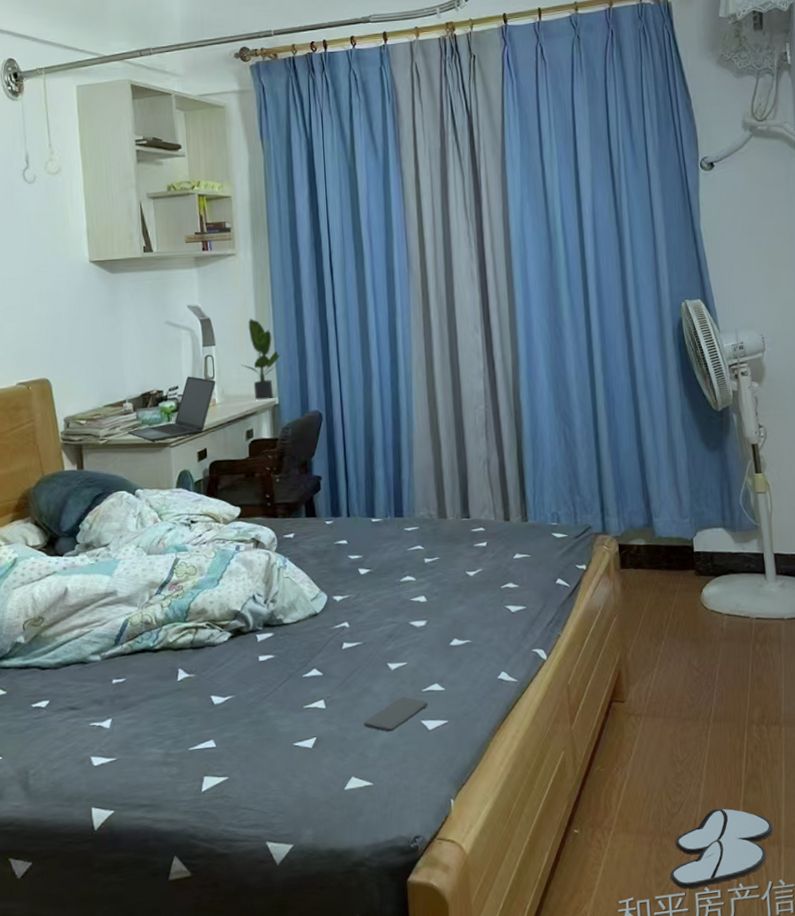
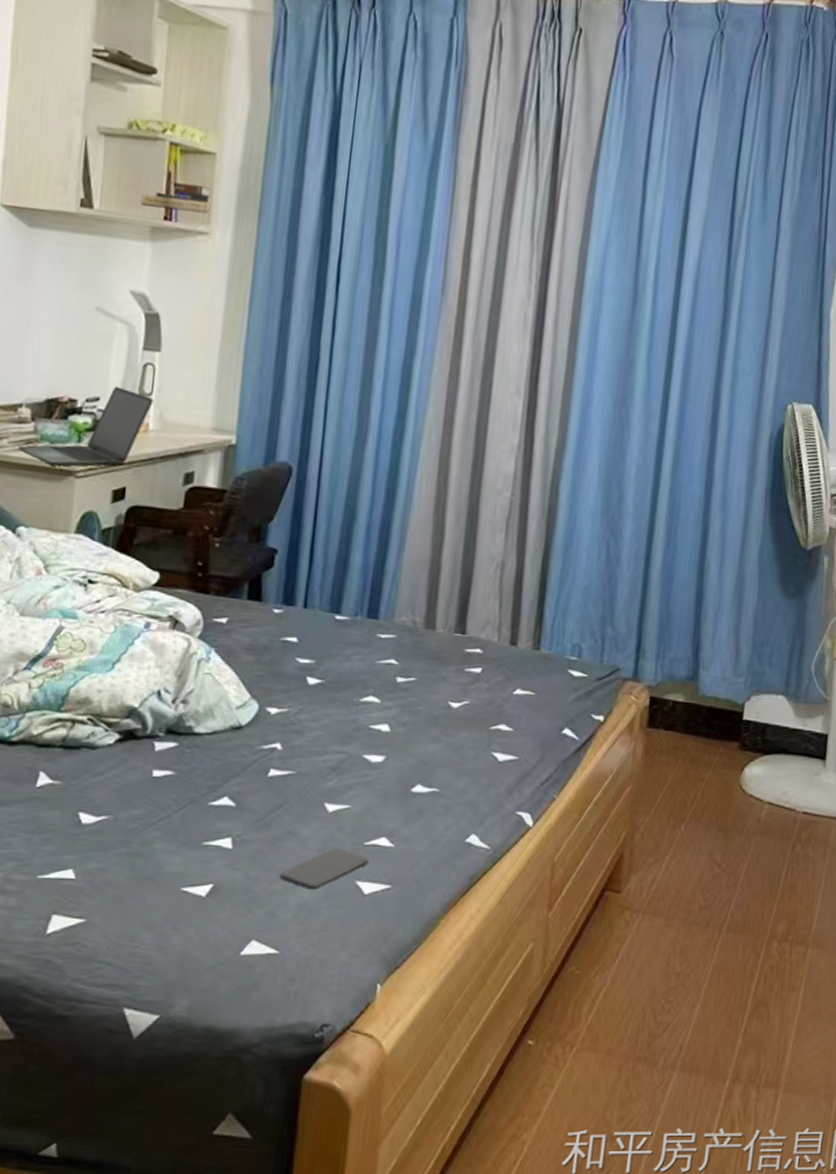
potted plant: present [241,318,283,400] -> none [192,323,252,436]
slippers: present [669,808,773,889] -> none [636,1036,775,1128]

